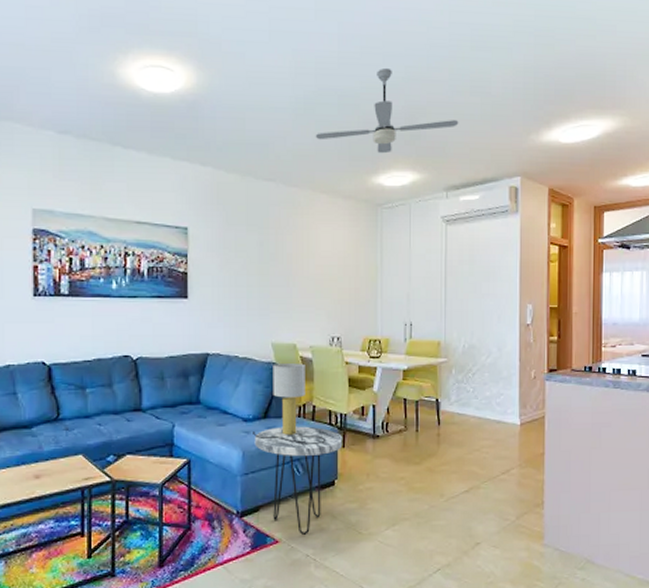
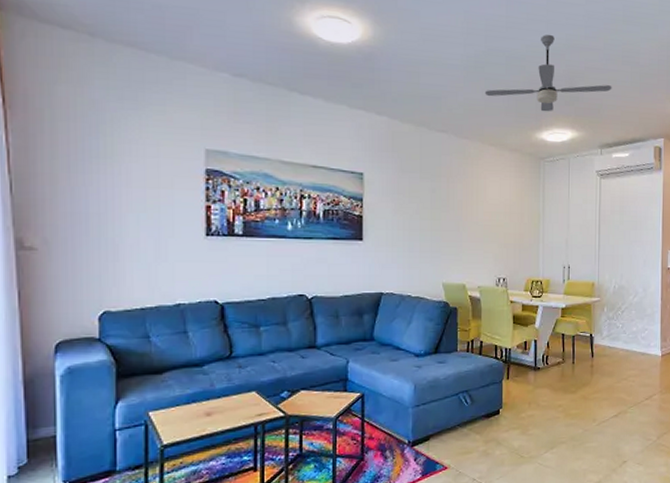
table lamp: present [253,363,325,444] -> none [424,302,491,377]
side table: present [254,426,343,535] -> none [425,360,508,460]

